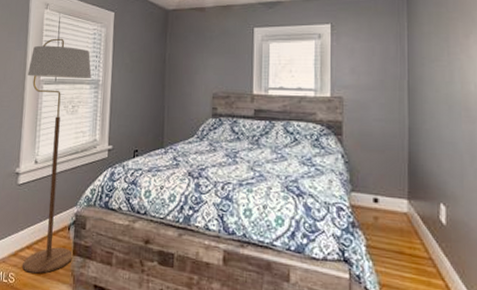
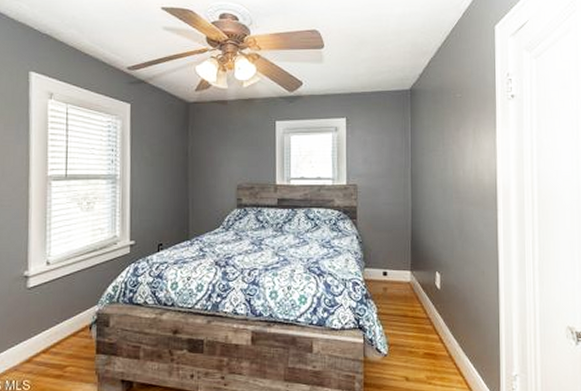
floor lamp: present [22,38,92,274] -> none [32,131,108,377]

